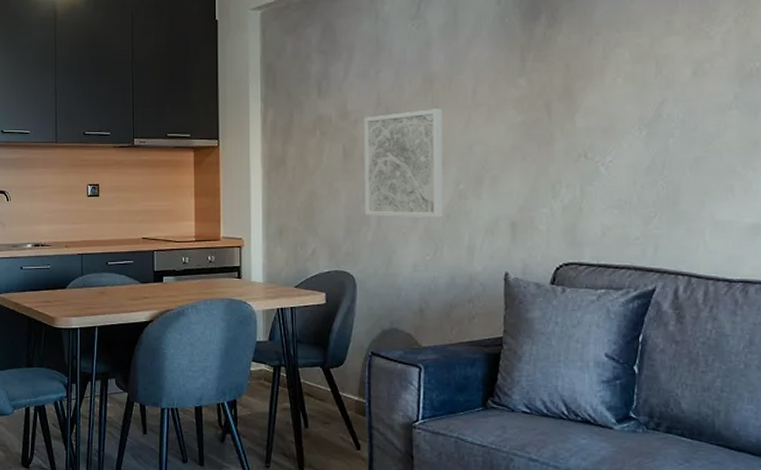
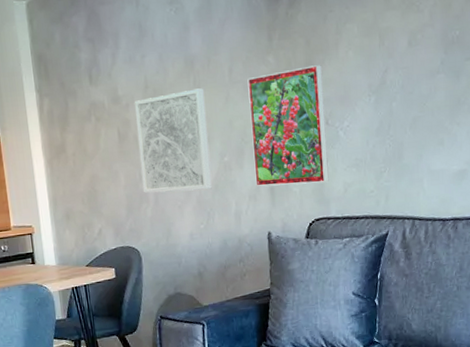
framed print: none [493,92,584,223] -> present [247,65,329,187]

